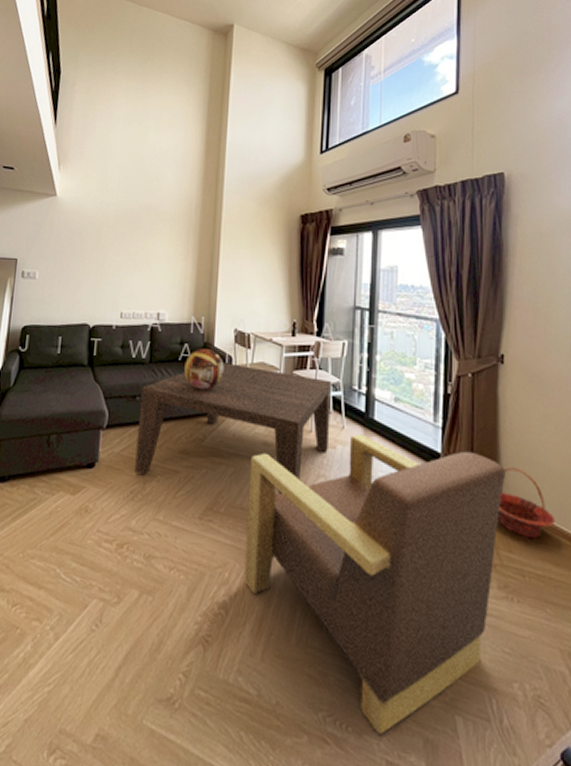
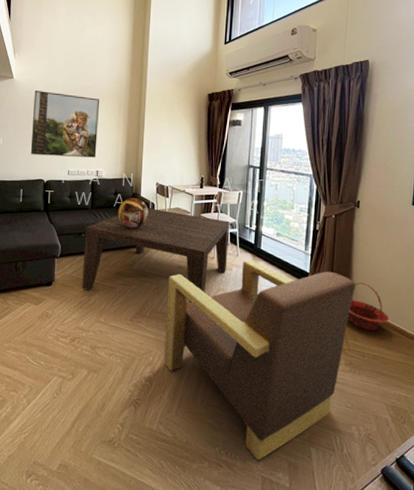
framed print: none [73,211,163,296] -> present [30,91,99,158]

